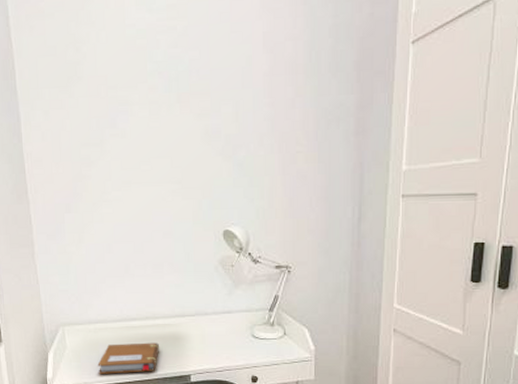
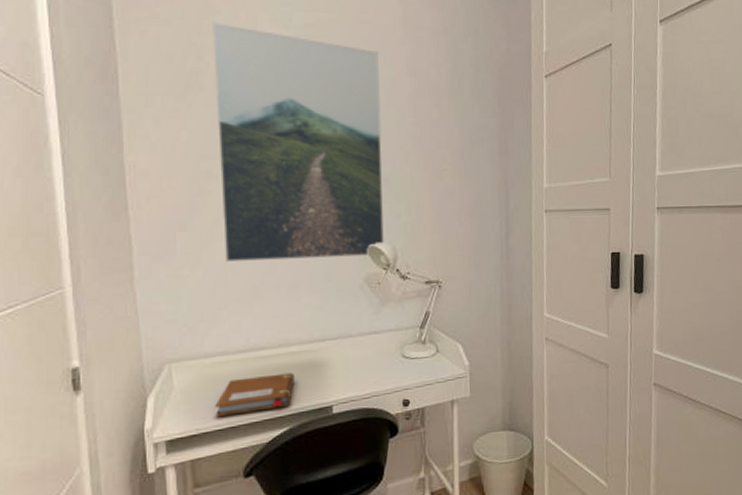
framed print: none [87,12,238,241] -> present [212,23,384,262]

